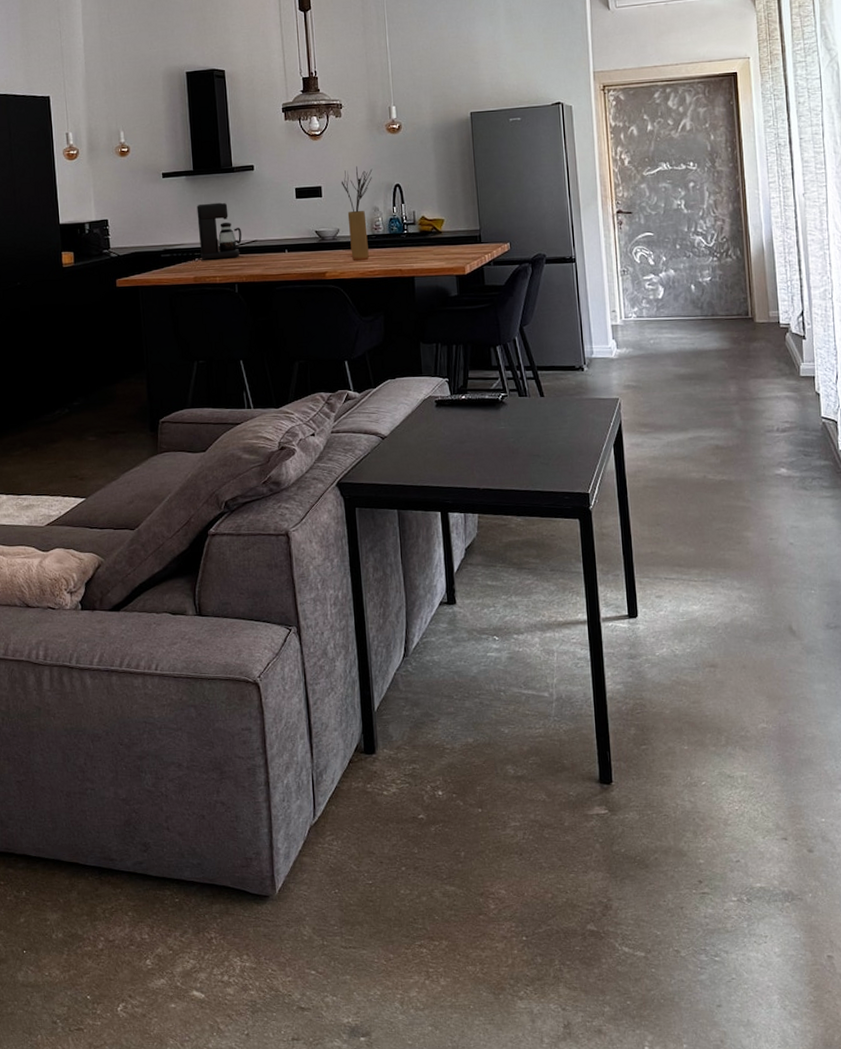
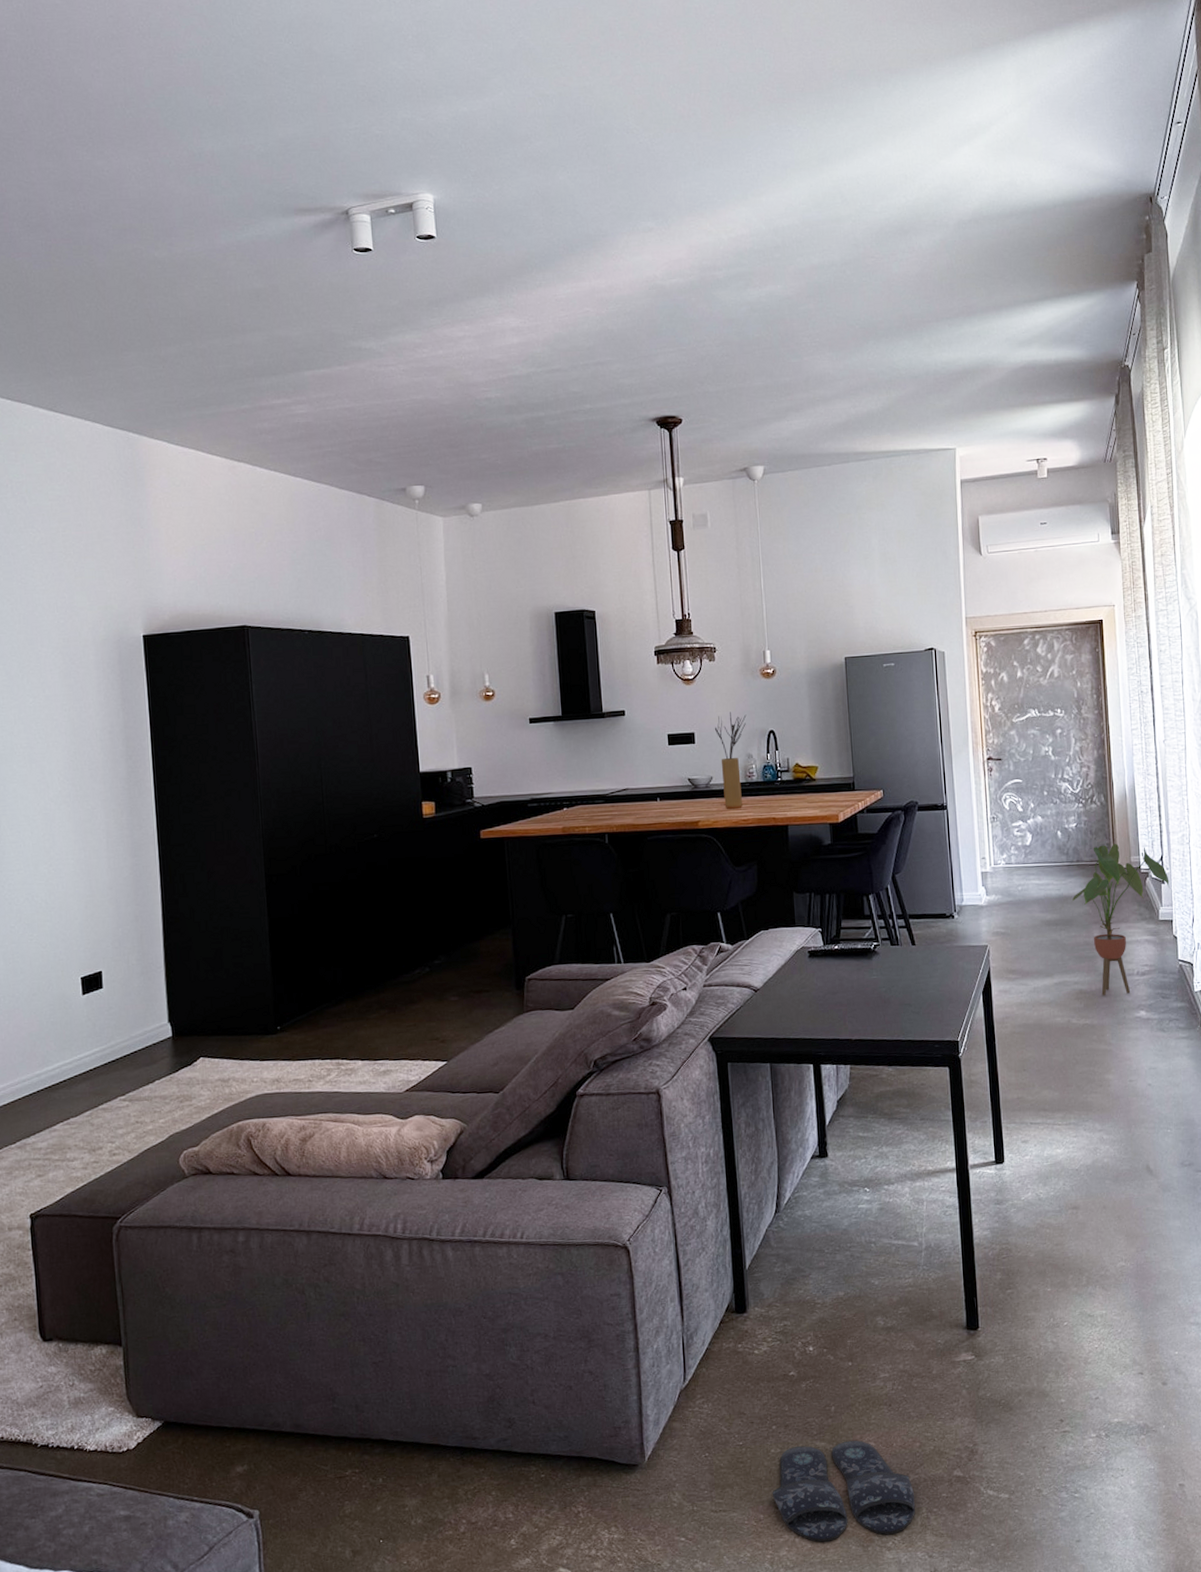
coffee maker: present [196,202,242,260] -> none [565,749,612,809]
slippers: none [401,886,548,986] -> present [772,1440,915,1542]
house plant: none [707,297,811,452] -> present [1072,843,1170,995]

